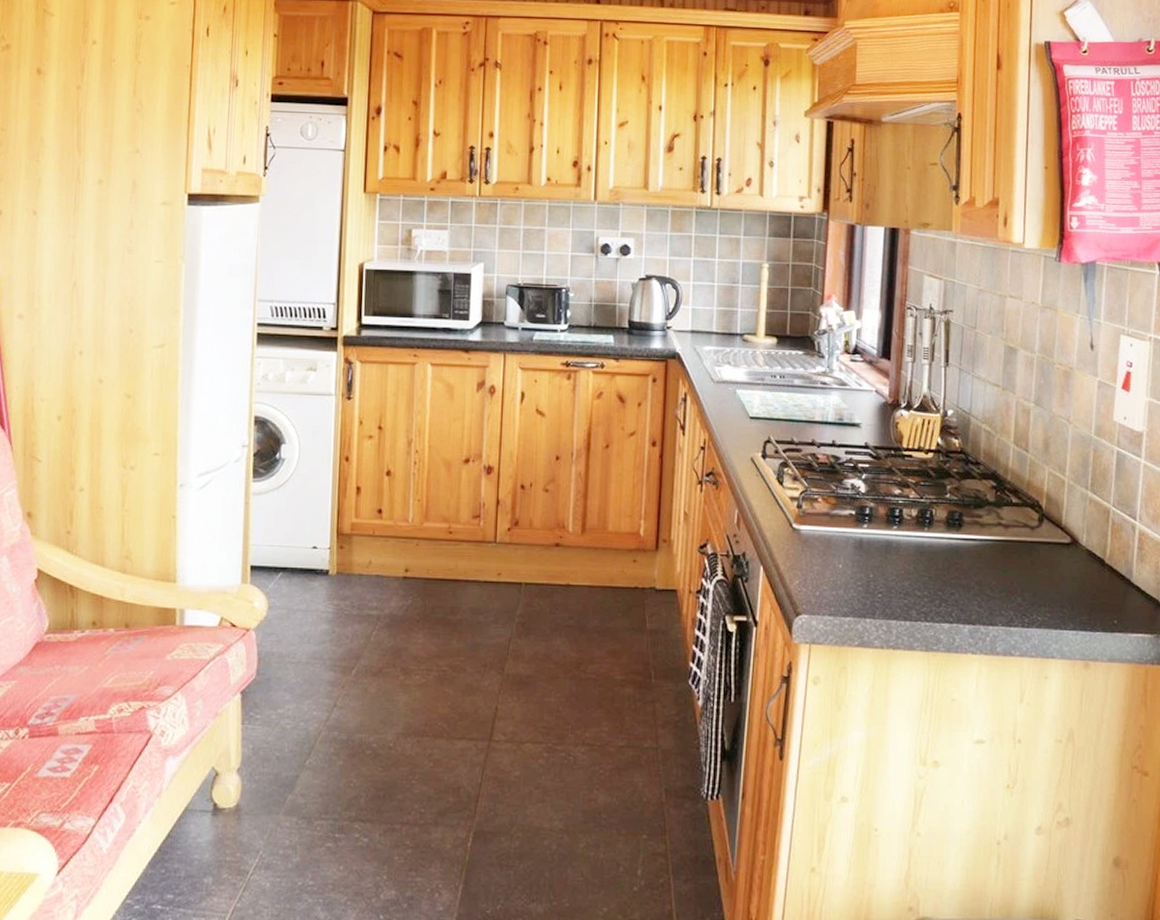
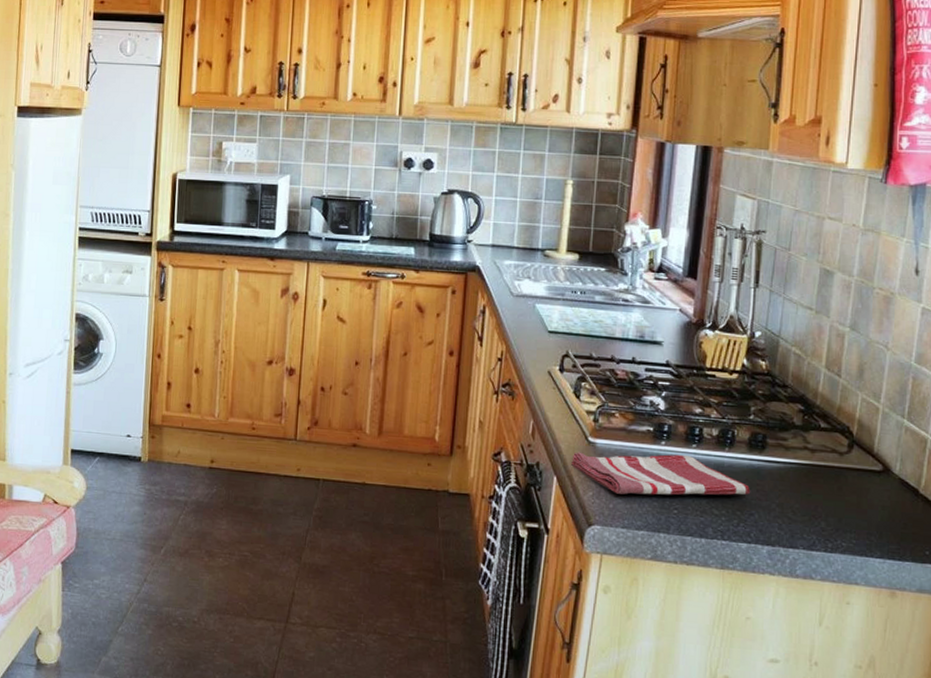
dish towel: none [777,538,951,581] -> present [571,452,751,496]

